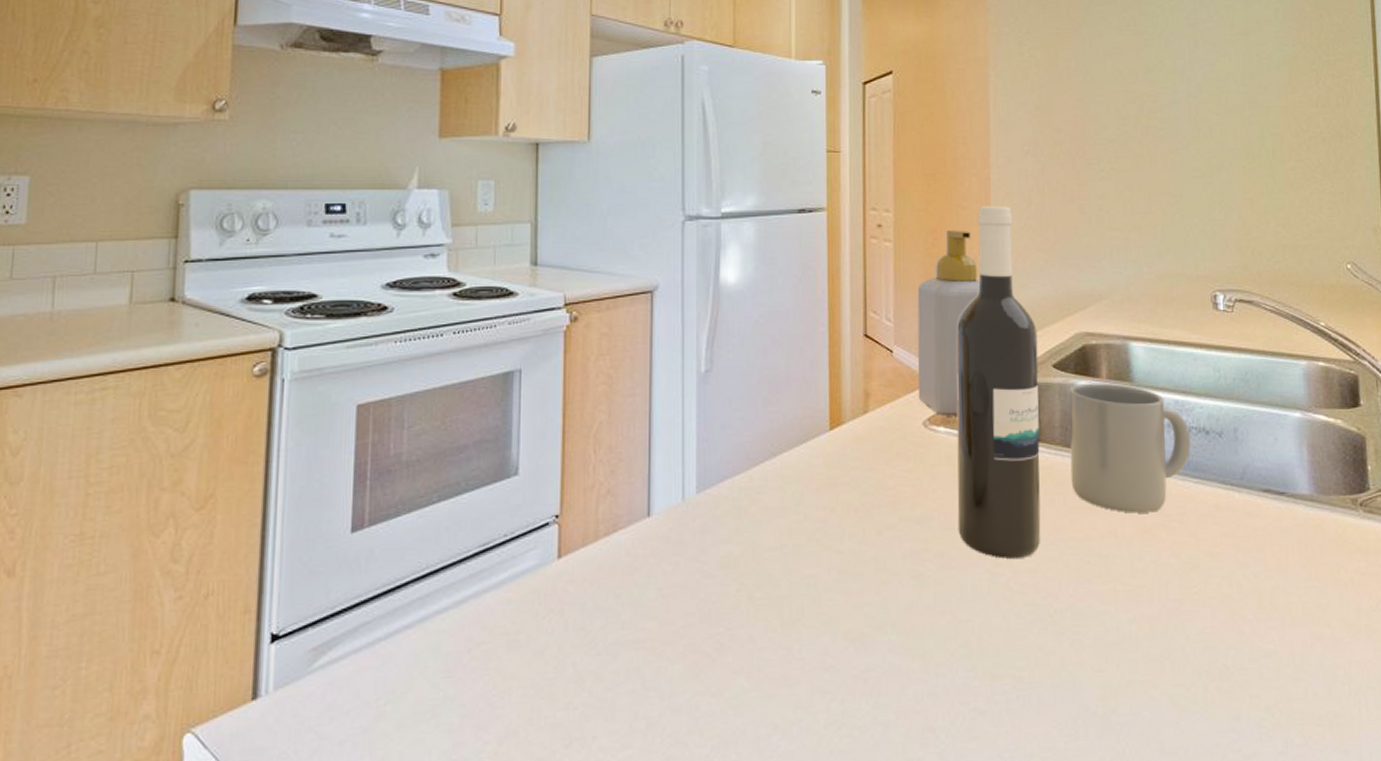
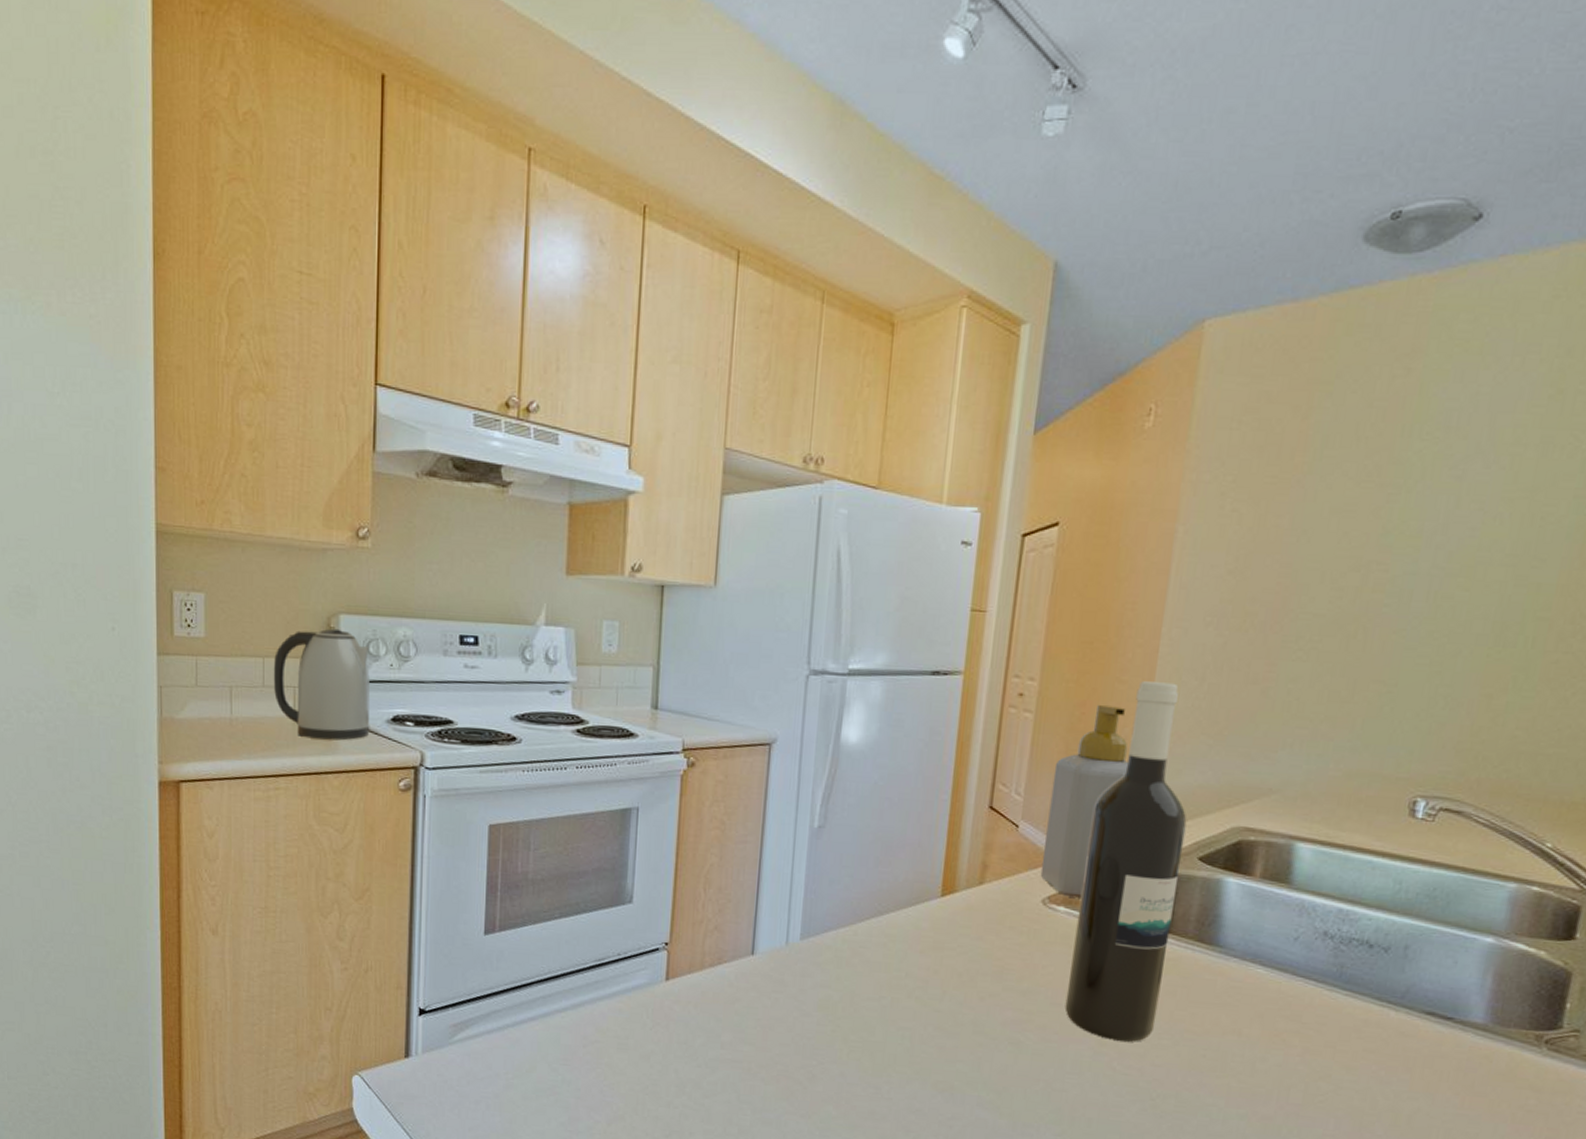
kettle: none [107,205,224,327] -> present [273,628,370,741]
mug: present [1069,383,1190,513] -> none [1198,879,1350,1018]

